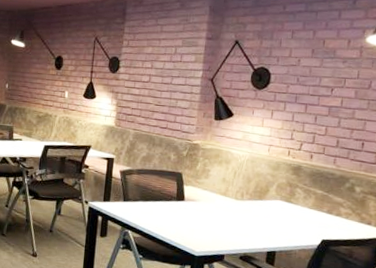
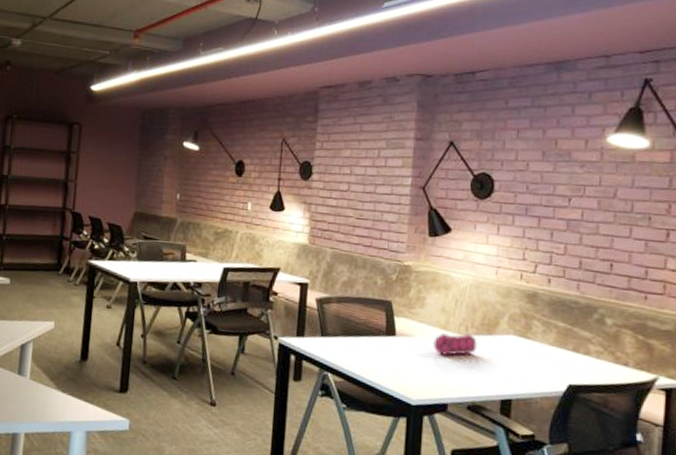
pencil case: none [214,198,250,217] -> present [433,332,477,356]

